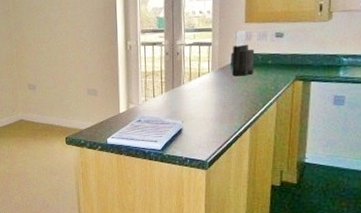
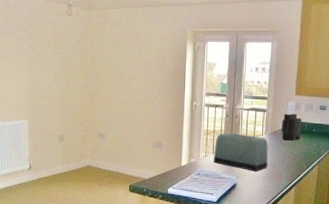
toaster: none [154,72,217,114] -> present [213,132,268,172]

